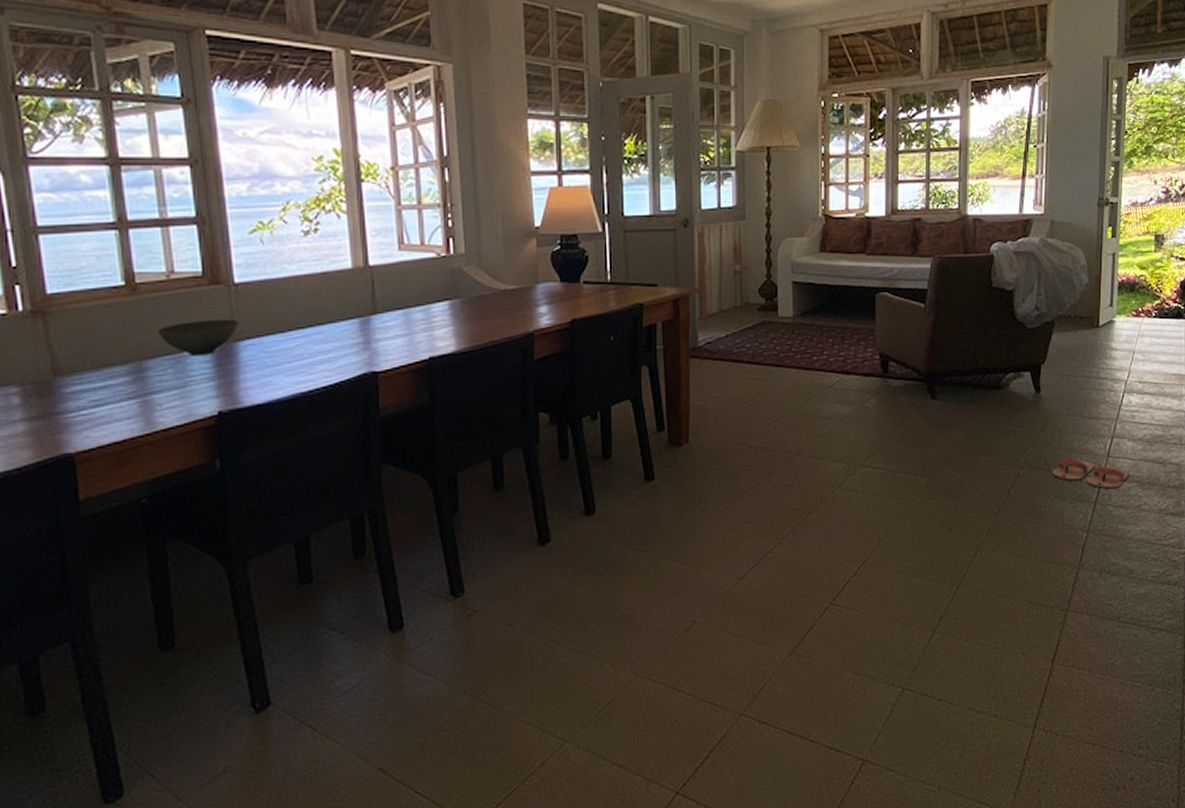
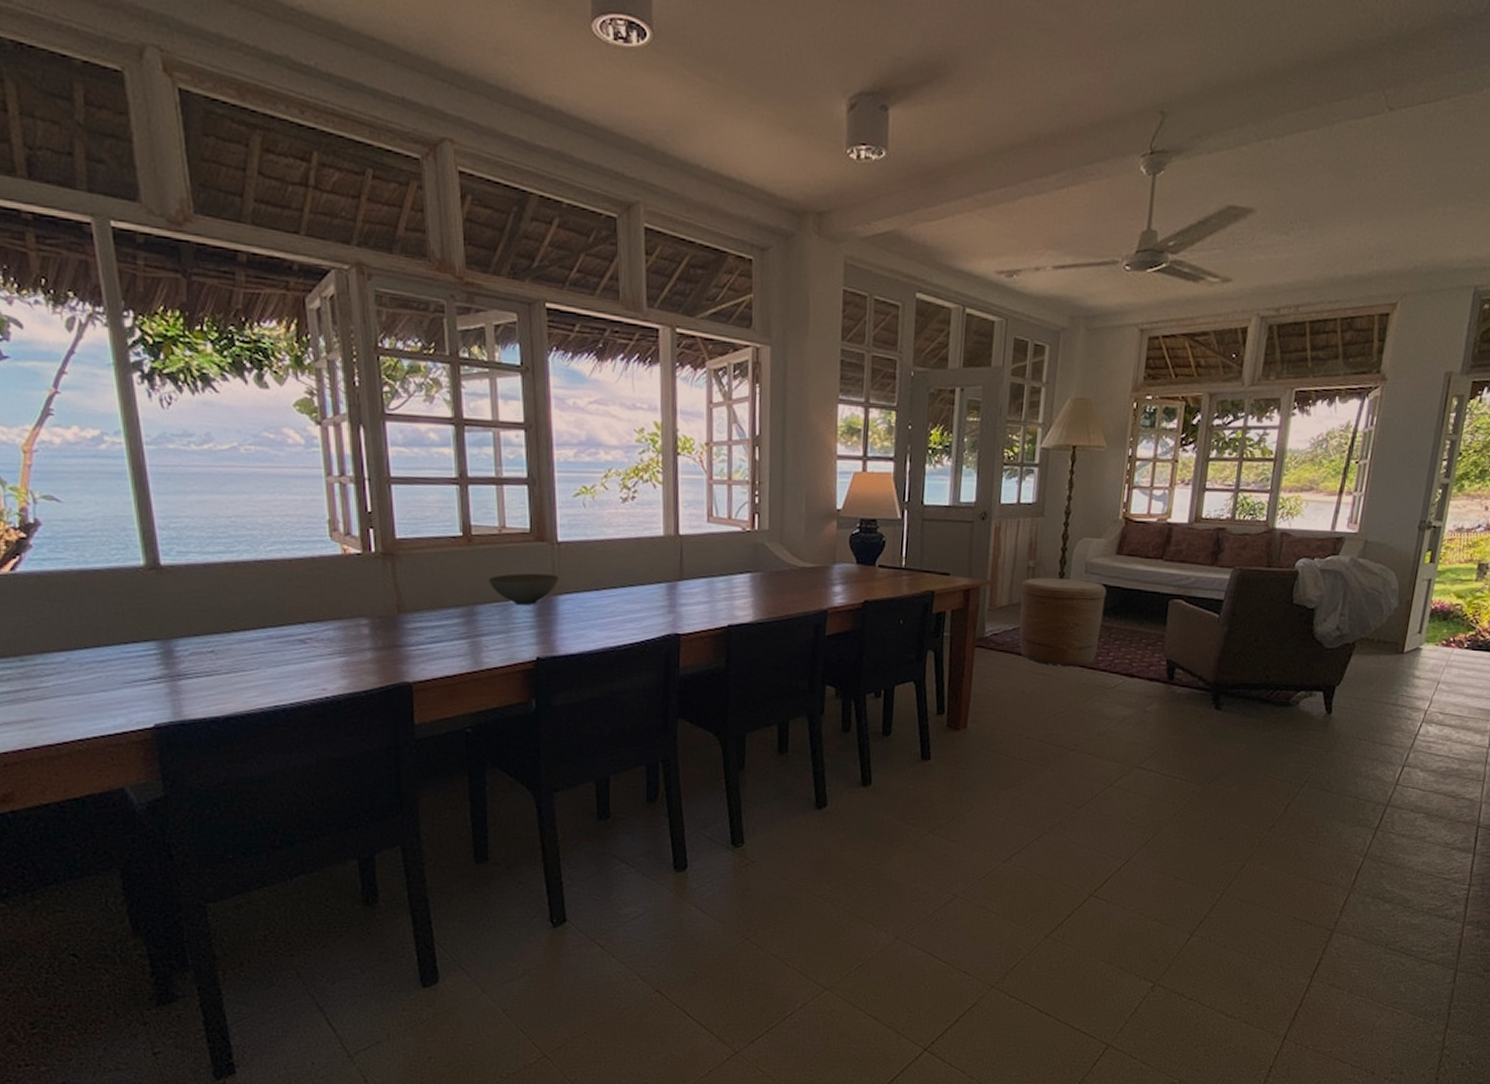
basket: none [729,280,814,370] -> present [1018,577,1107,667]
flip-flop: present [1051,457,1129,490] -> none [1333,781,1417,818]

